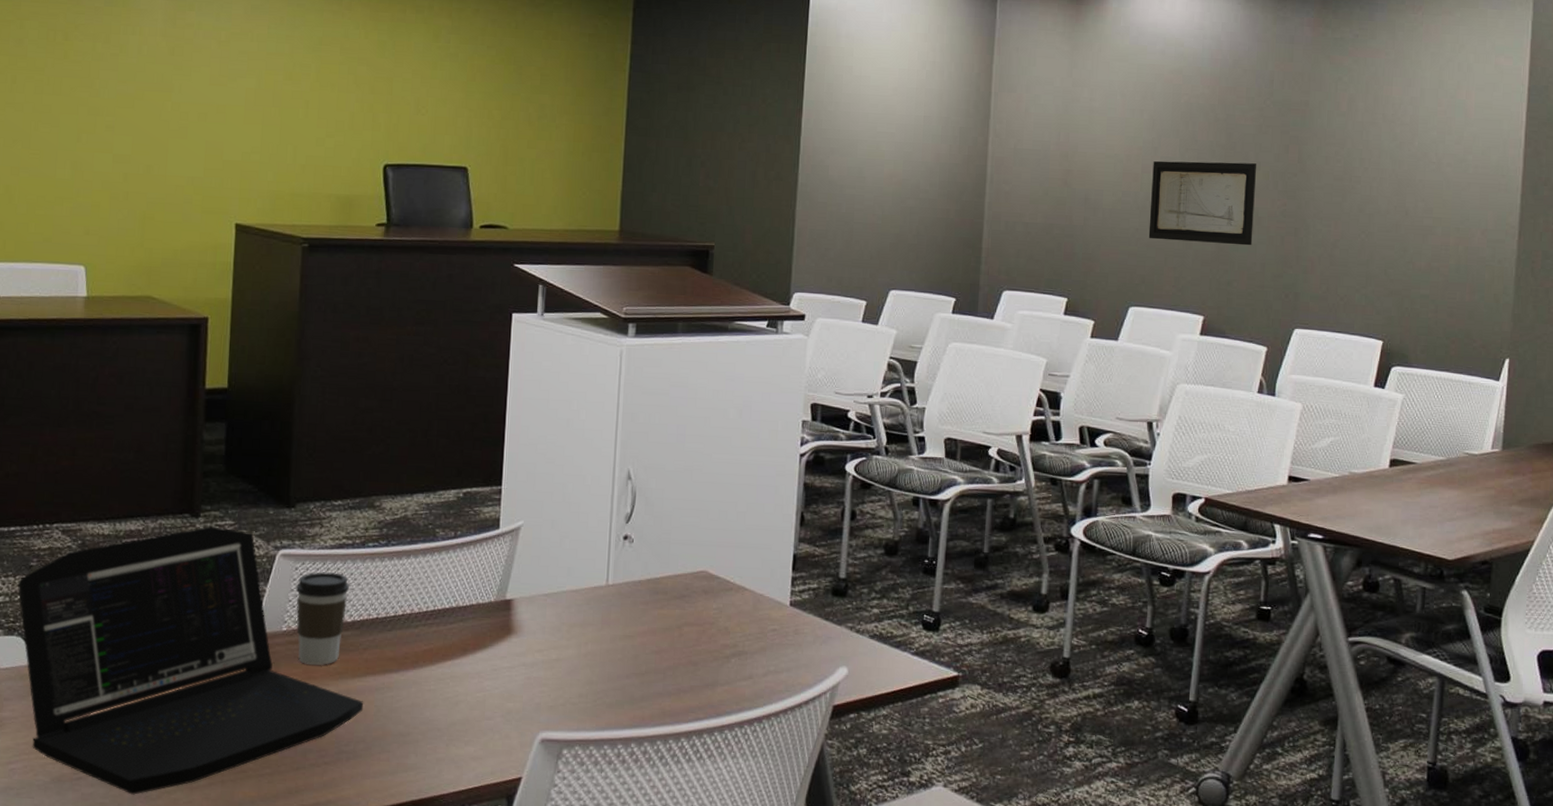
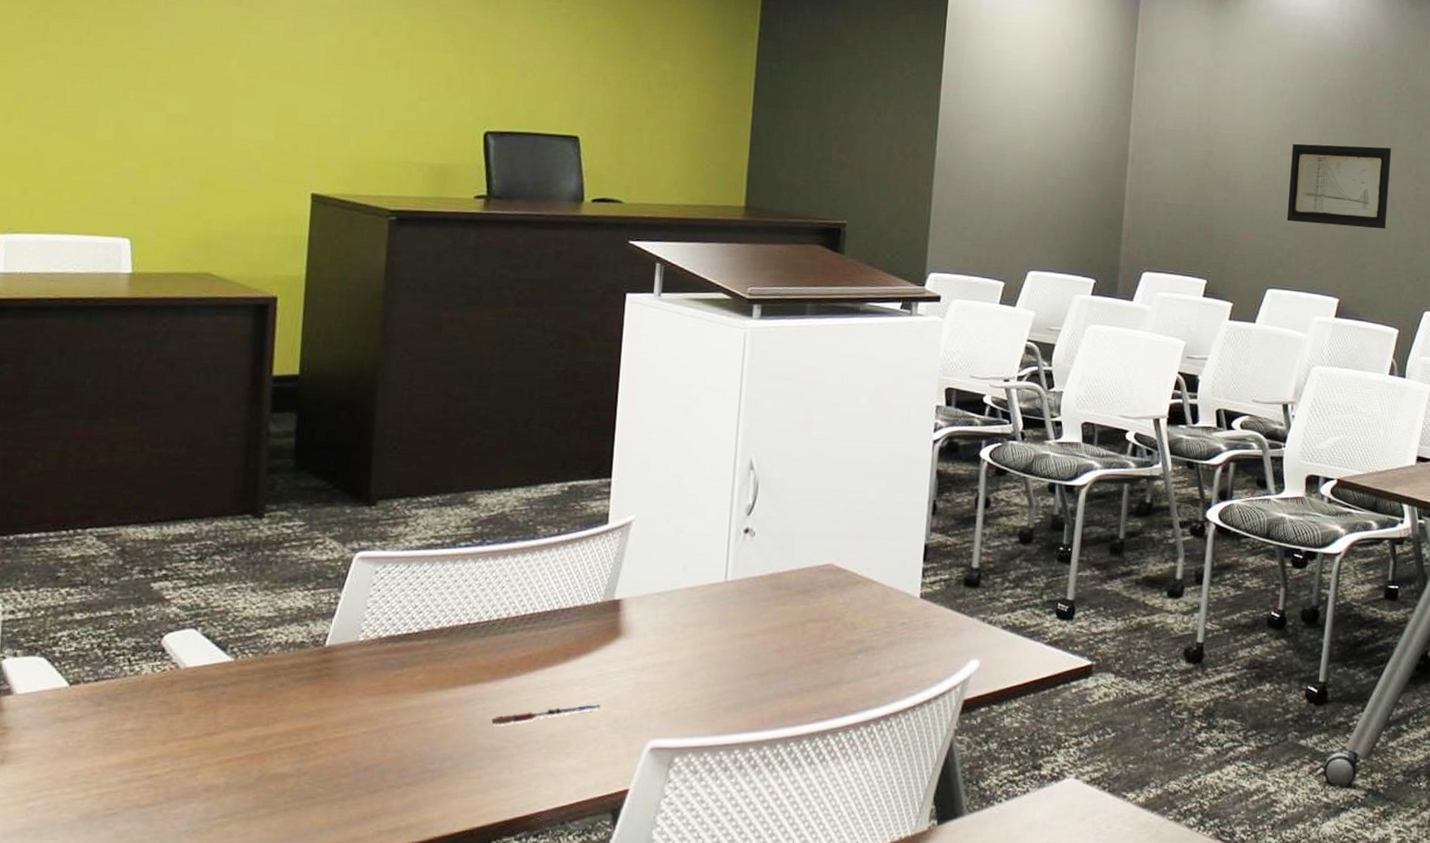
laptop: present [17,526,364,795] -> none [40,528,452,830]
coffee cup: present [295,572,349,665] -> none [375,575,437,677]
pen: none [398,696,495,713] -> present [491,704,601,725]

